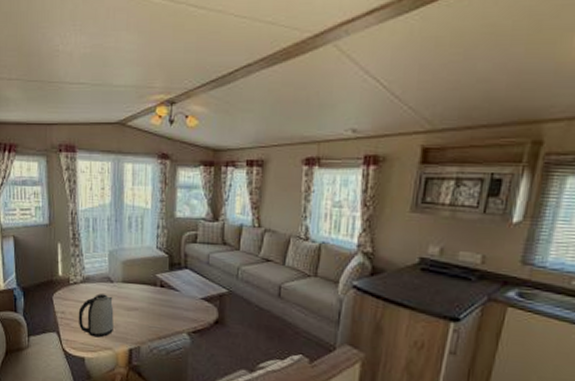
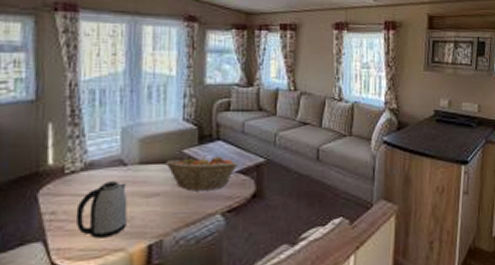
fruit basket: none [142,280,204,312] -> present [165,154,239,191]

